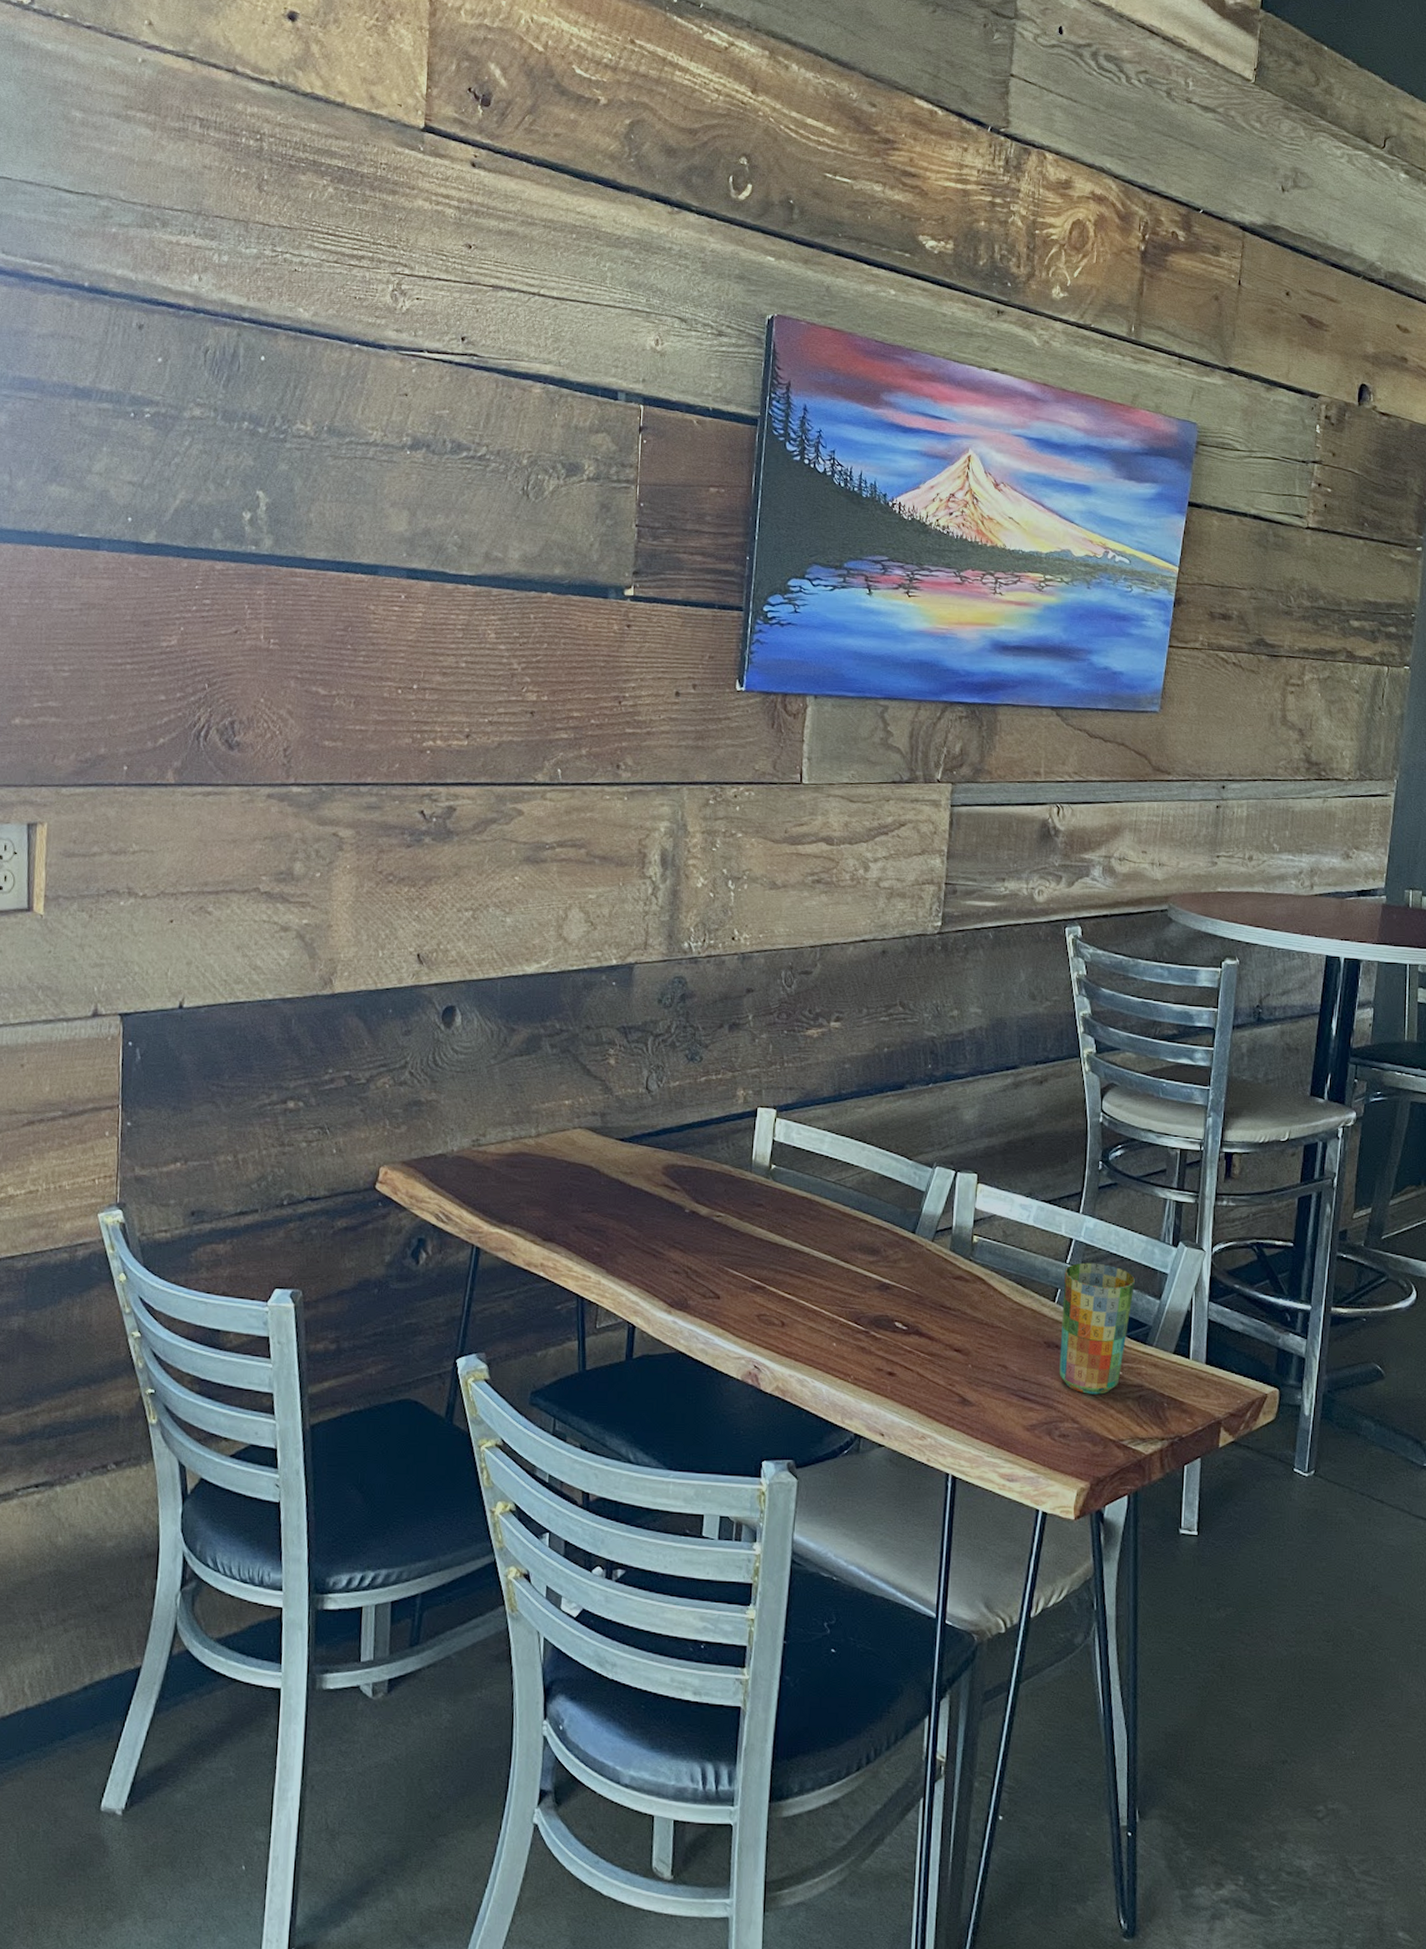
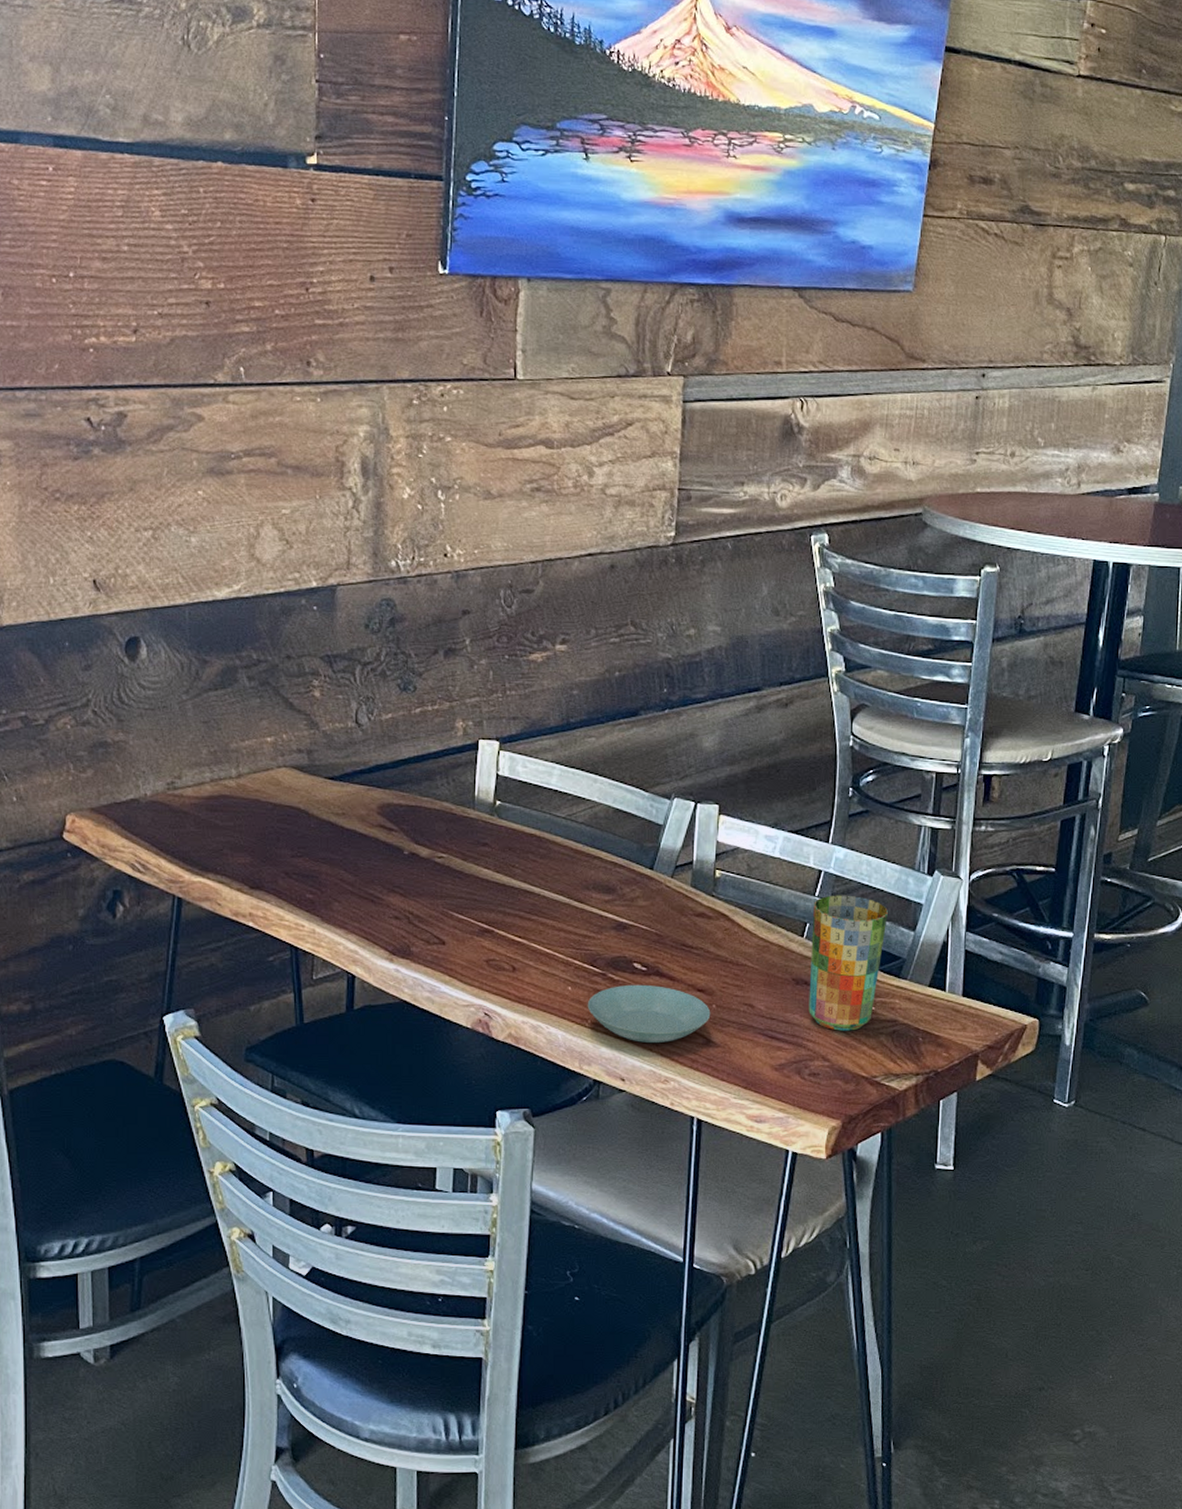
saucer: none [850,1342,967,1401] -> present [587,984,711,1044]

